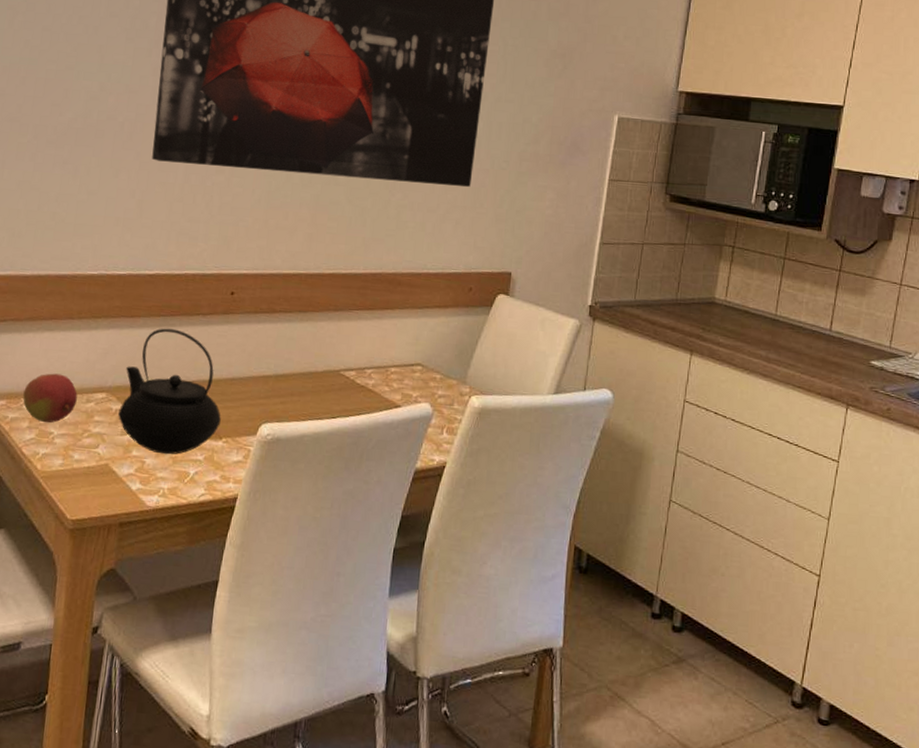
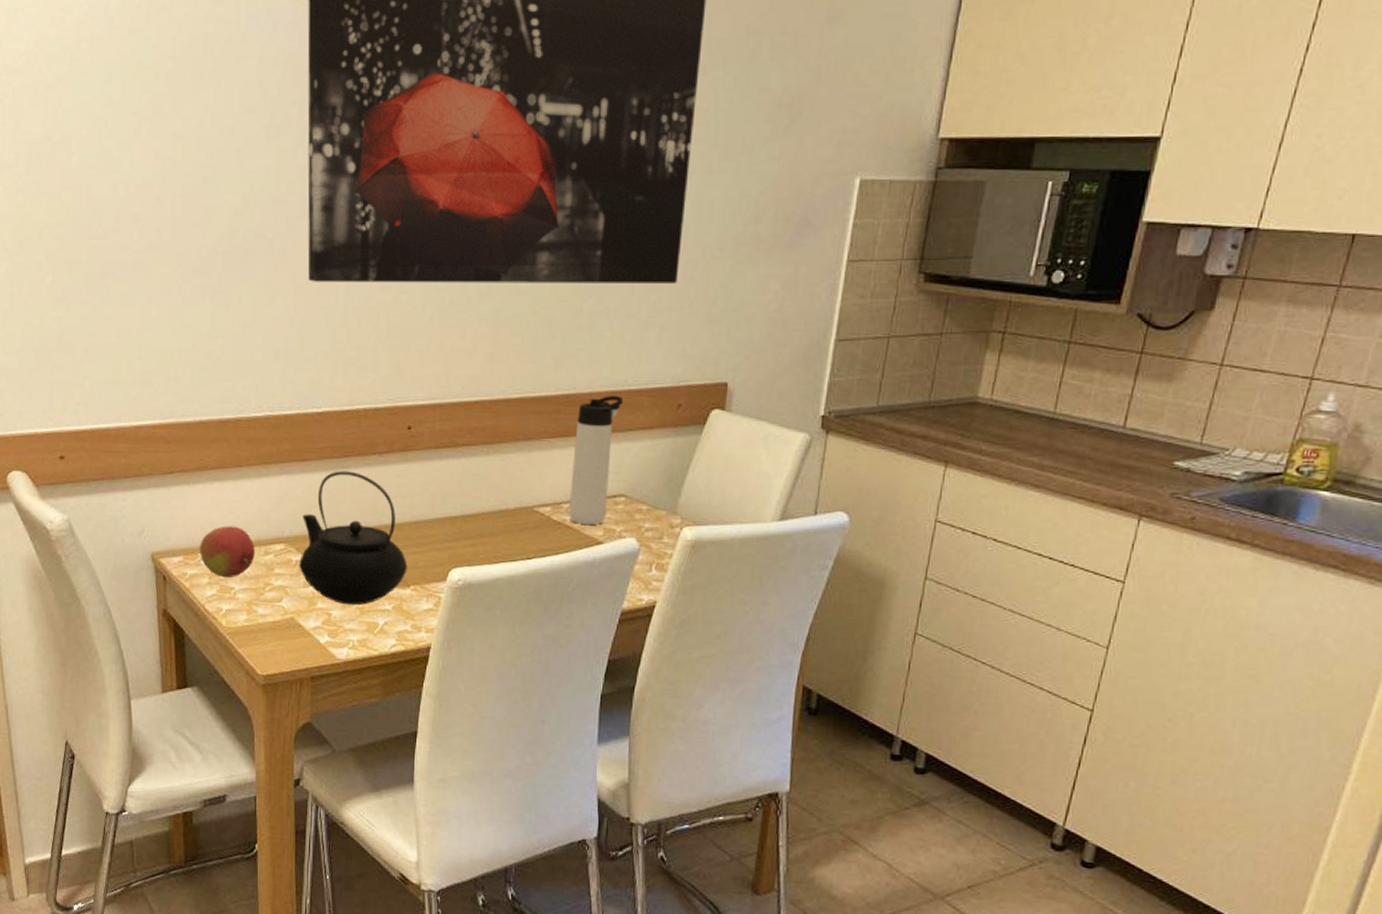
thermos bottle: none [371,276,423,390] -> present [569,395,624,525]

